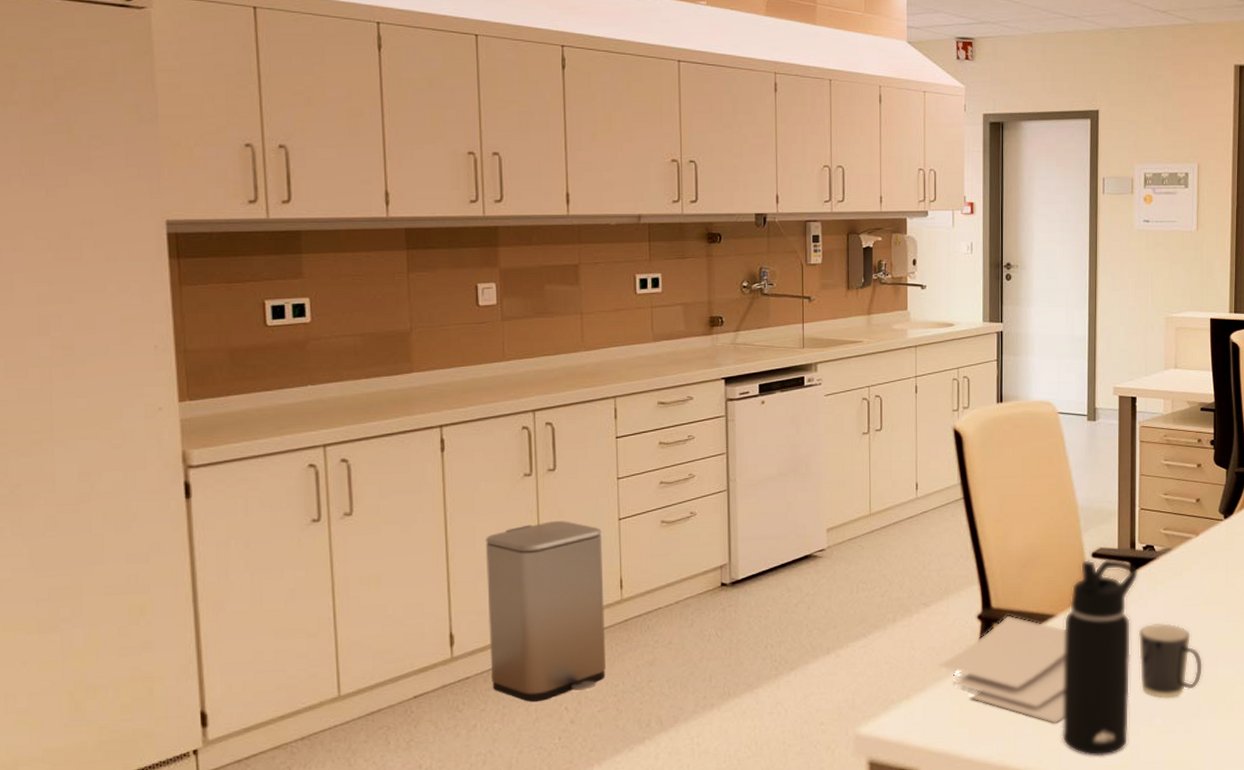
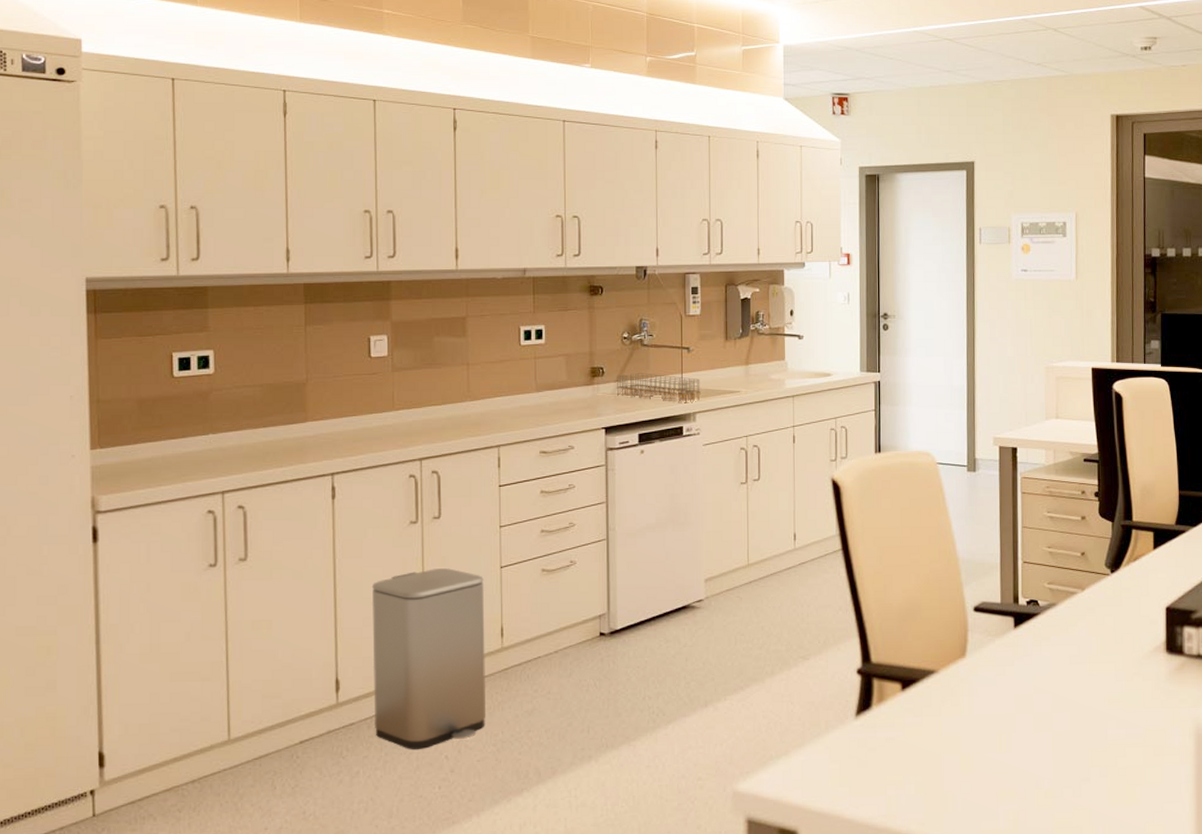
dish rack: none [736,323,822,354] -> present [616,373,701,404]
papers: present [937,615,1066,724] -> none [816,670,948,785]
water bottle: present [1062,559,1139,756] -> none [945,613,1023,819]
mug: present [1138,622,1204,699] -> none [1023,680,1092,761]

